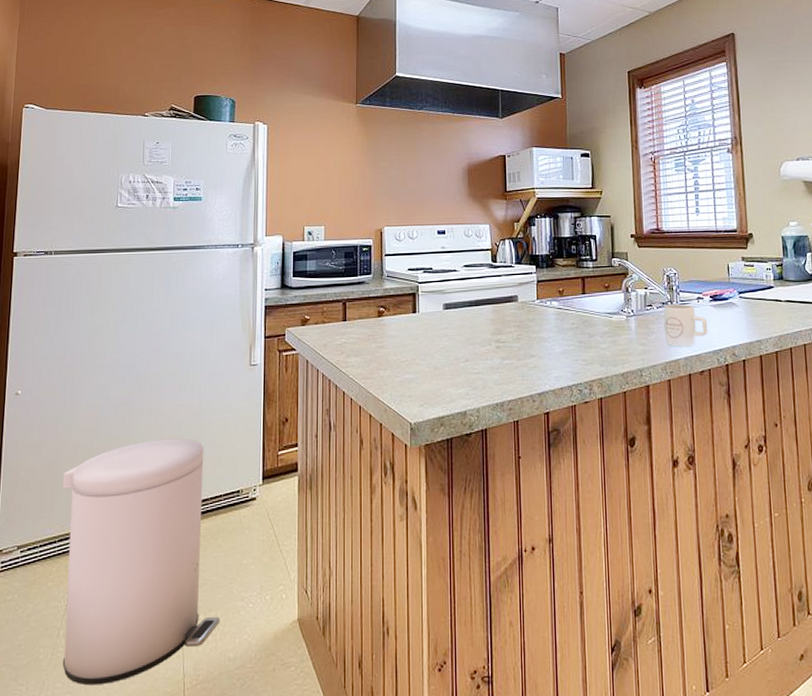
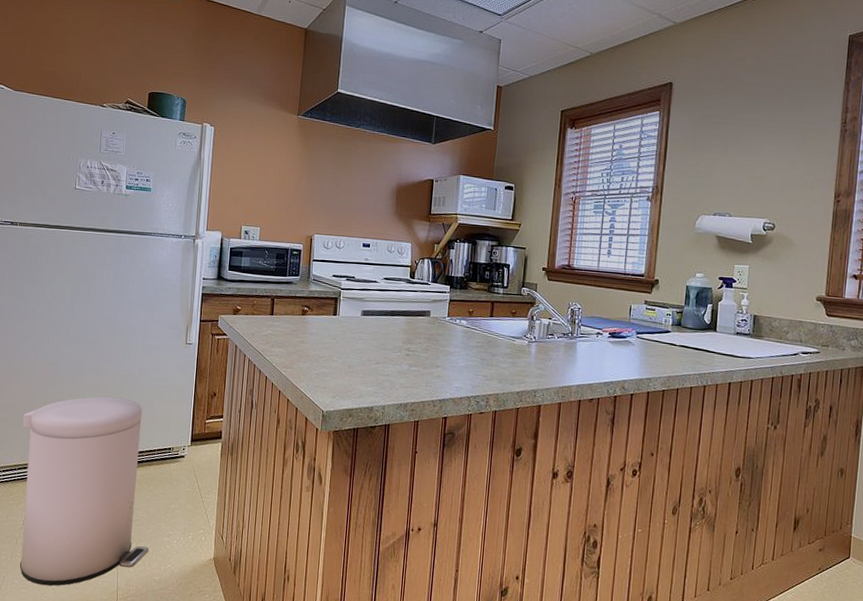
mug: present [663,303,708,348] -> none [561,335,603,377]

